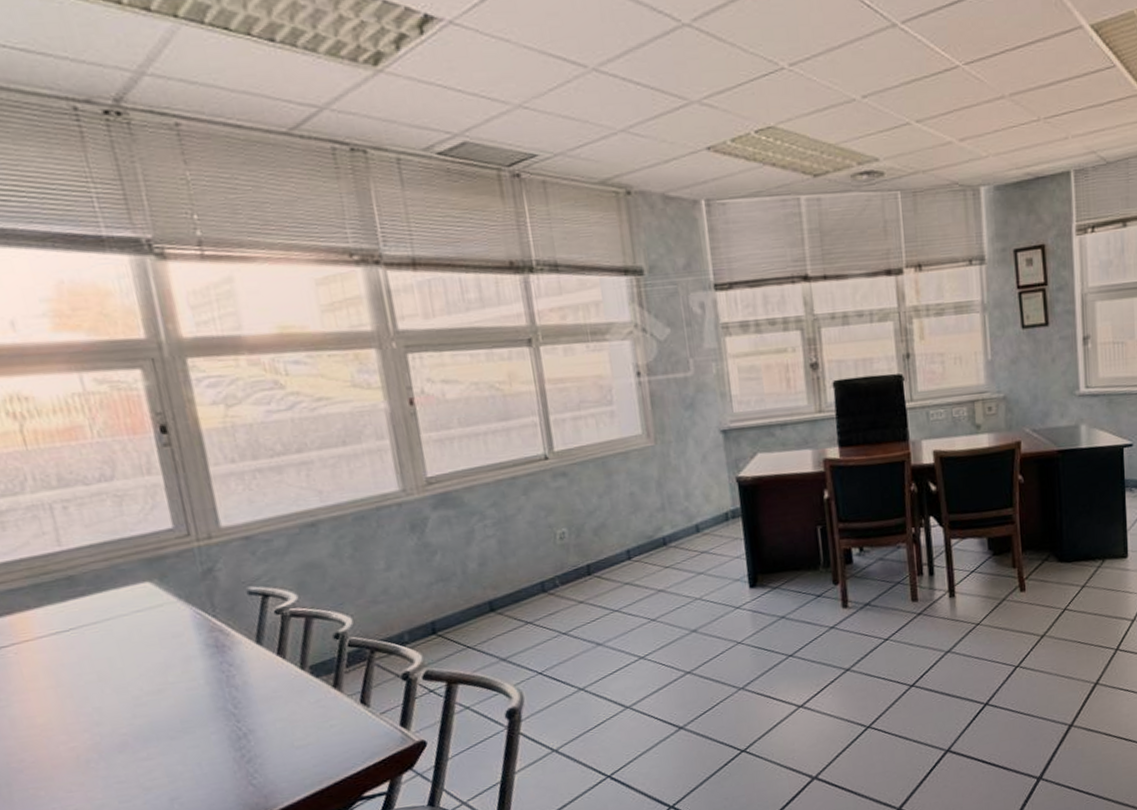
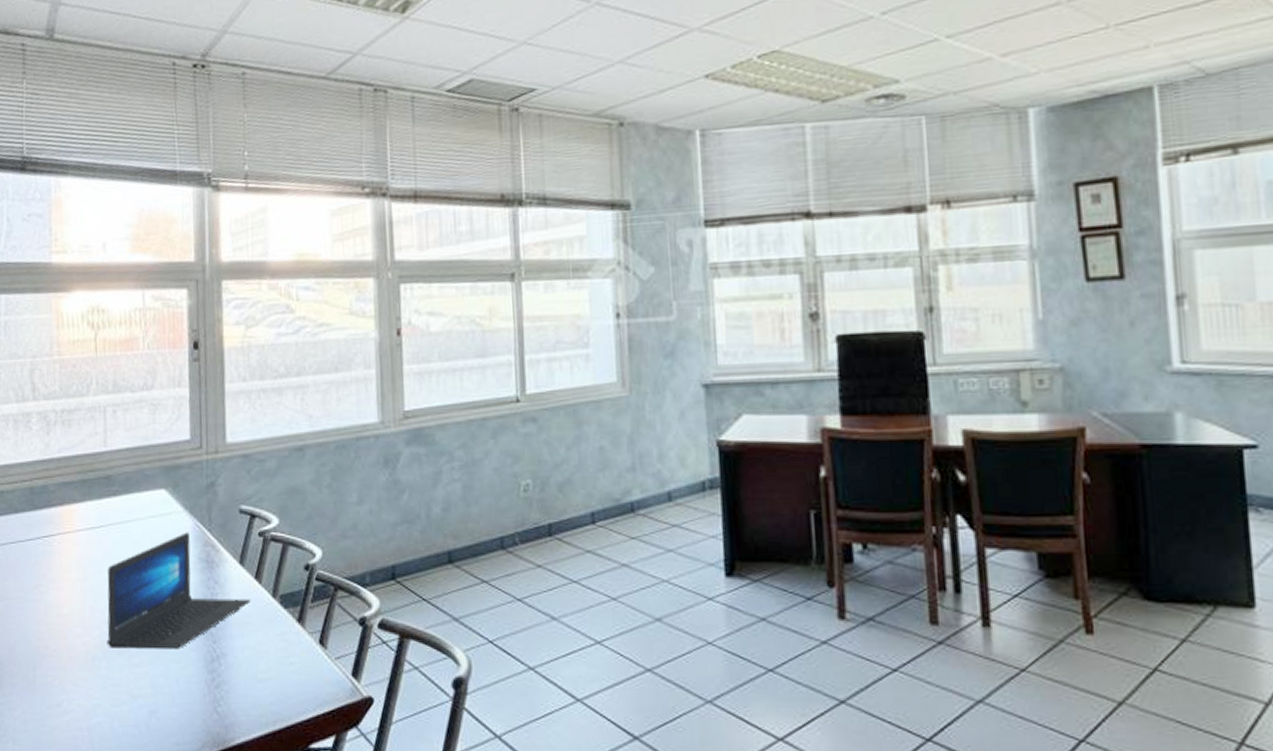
laptop: none [88,621,277,748] -> present [106,532,251,649]

